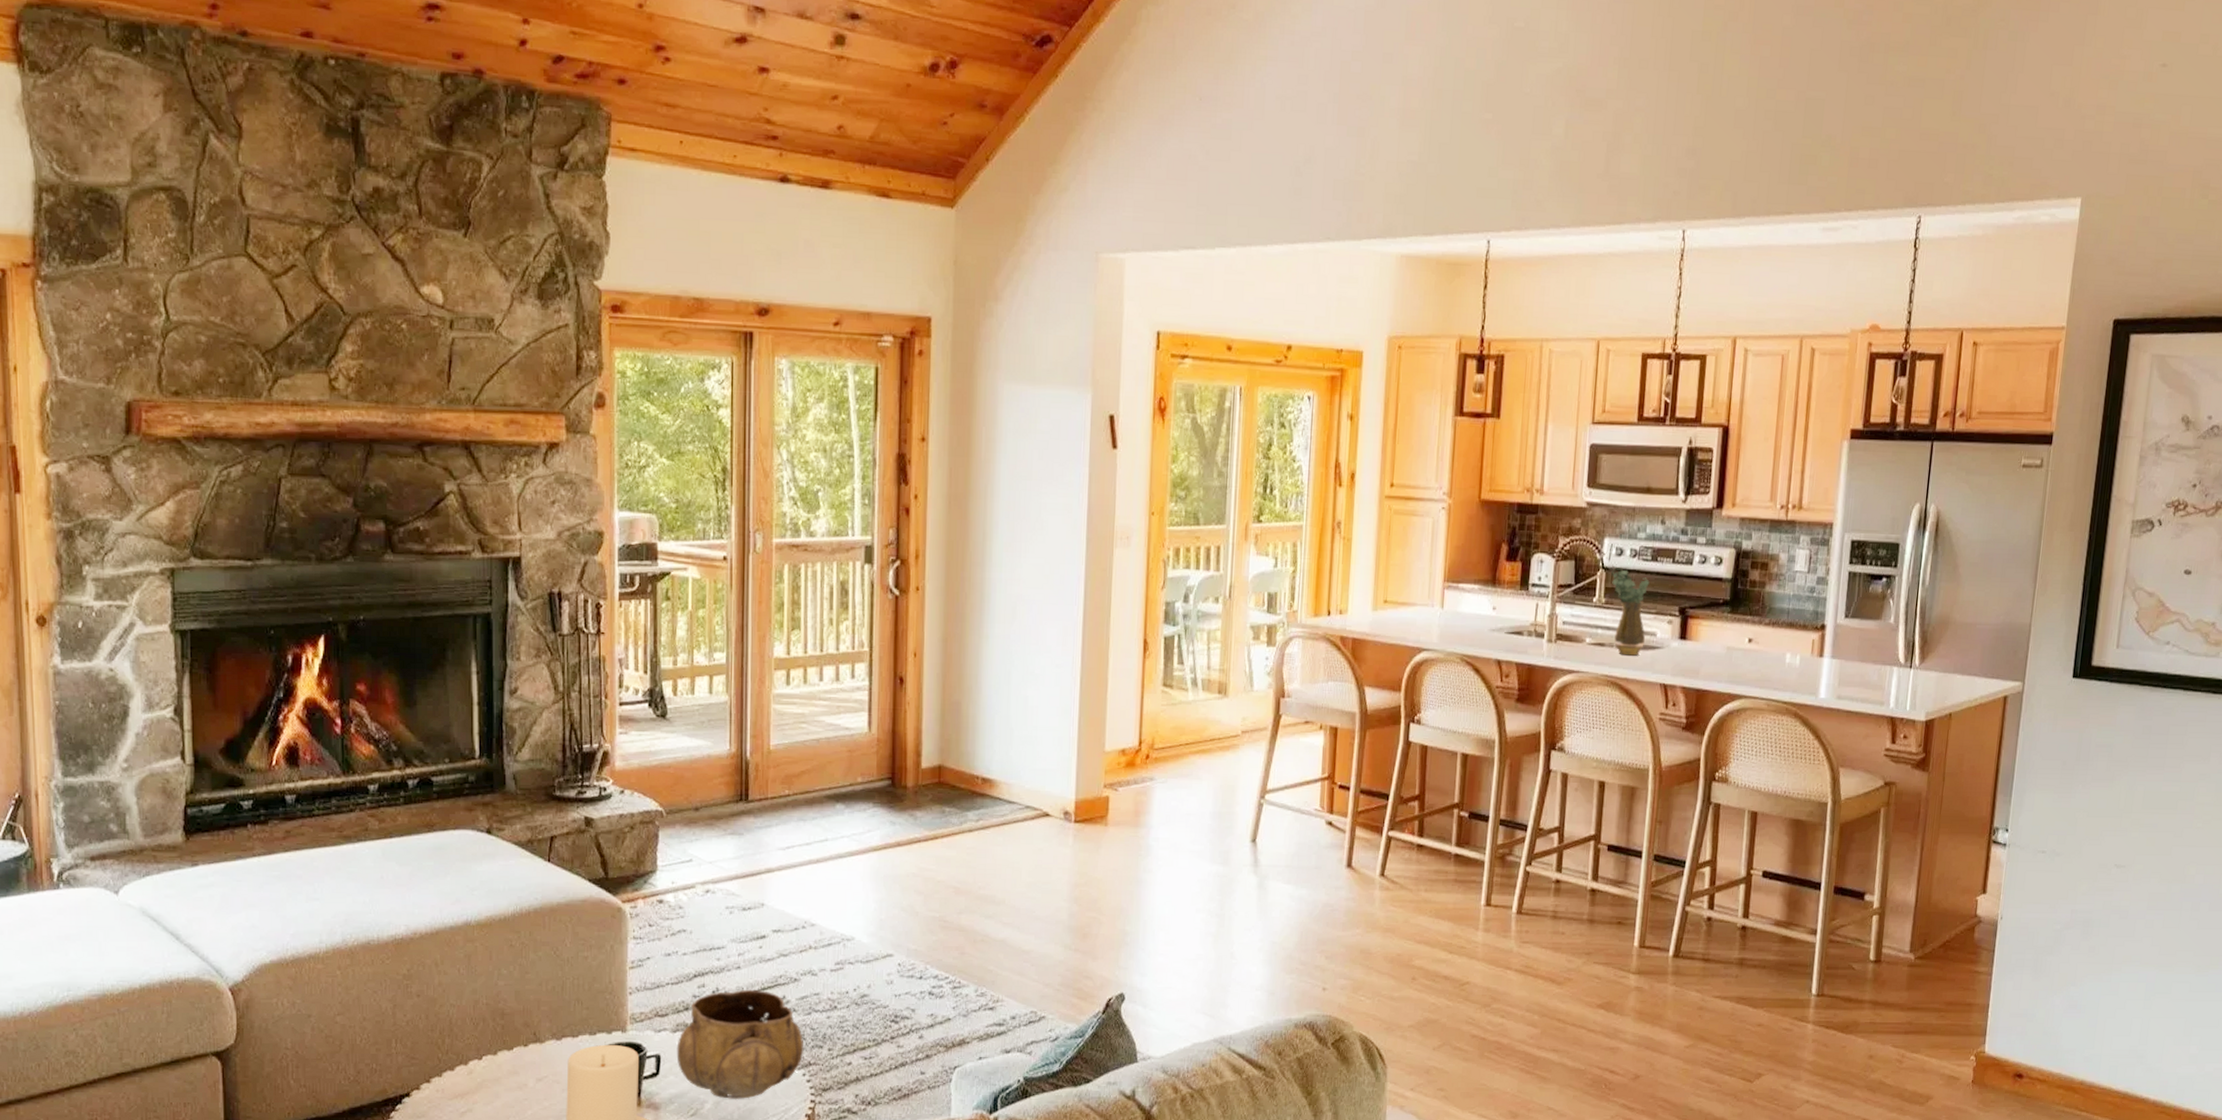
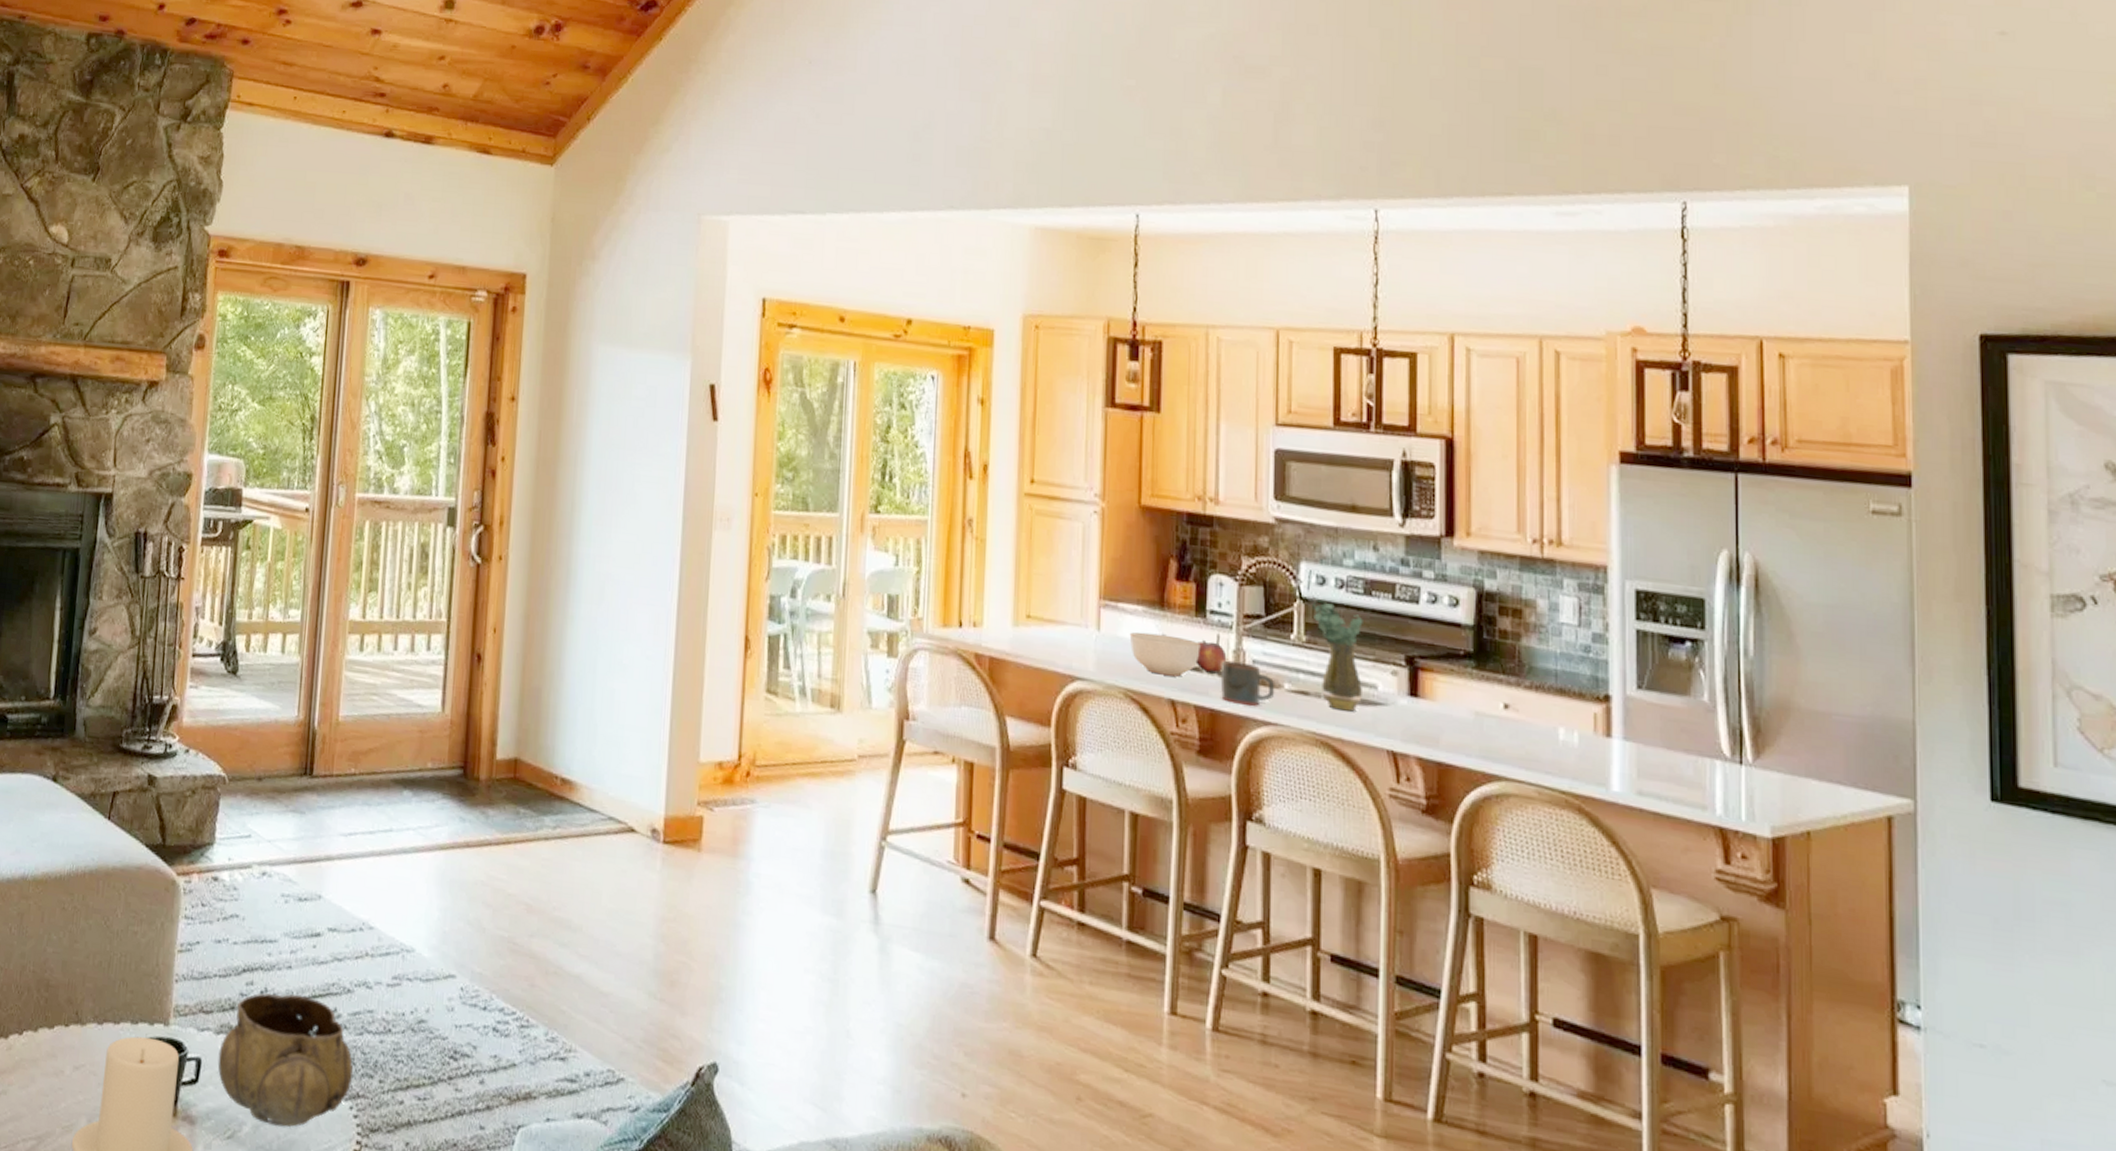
bowl: none [1467,606,1523,641] -> present [1129,631,1201,677]
fruit: none [1518,608,1543,635] -> present [1195,639,1227,673]
mug: none [1536,623,1579,660] -> present [1220,660,1275,707]

